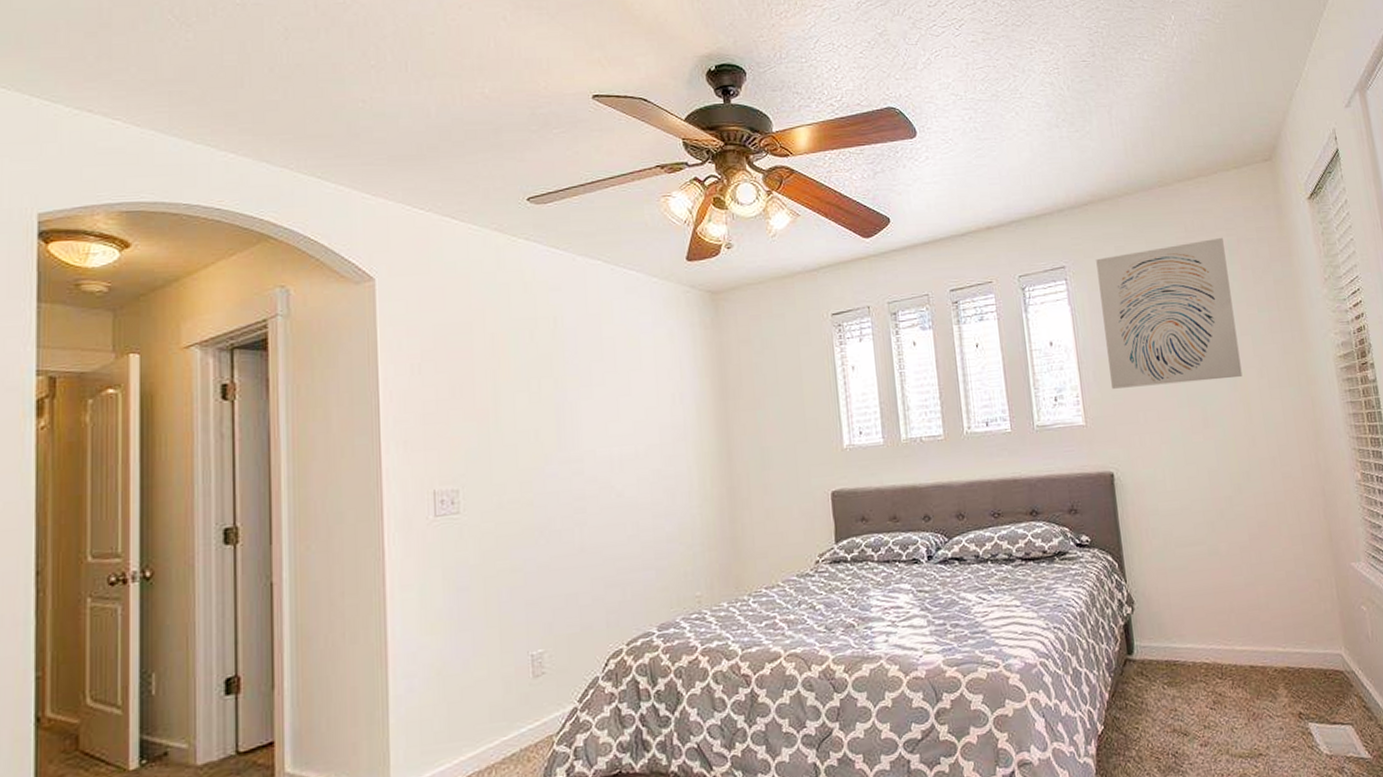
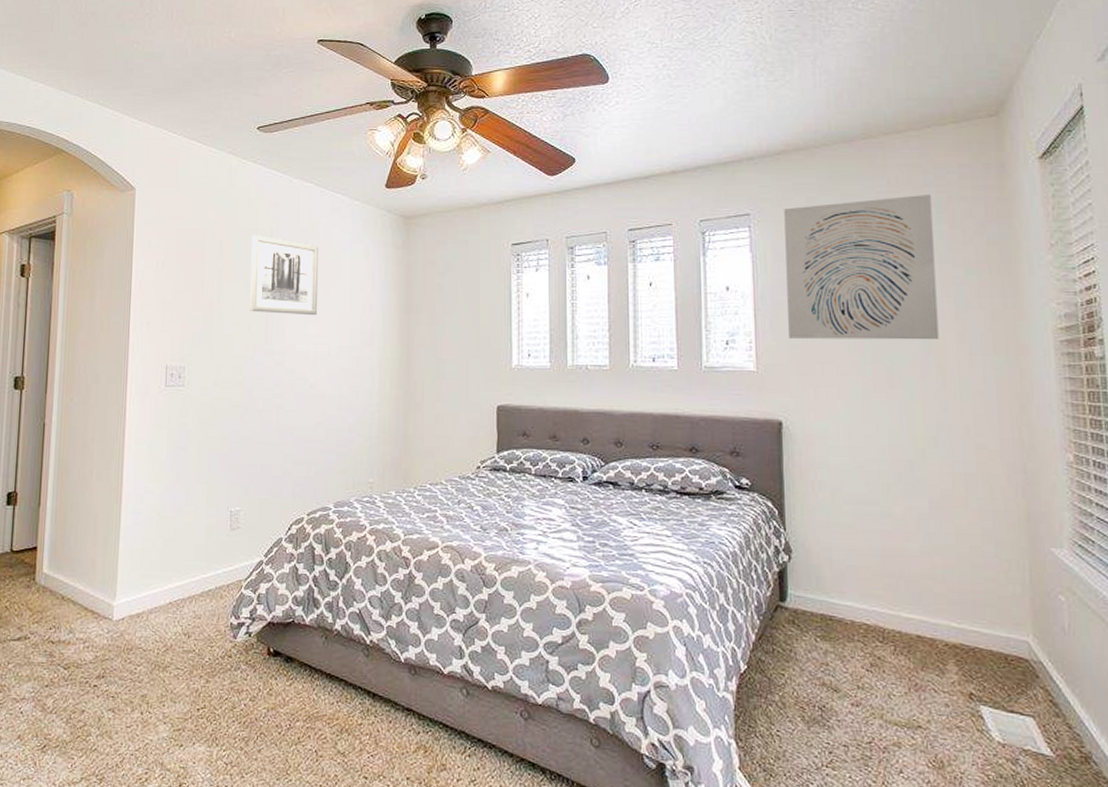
wall art: none [531,324,619,416] -> present [250,235,319,316]

